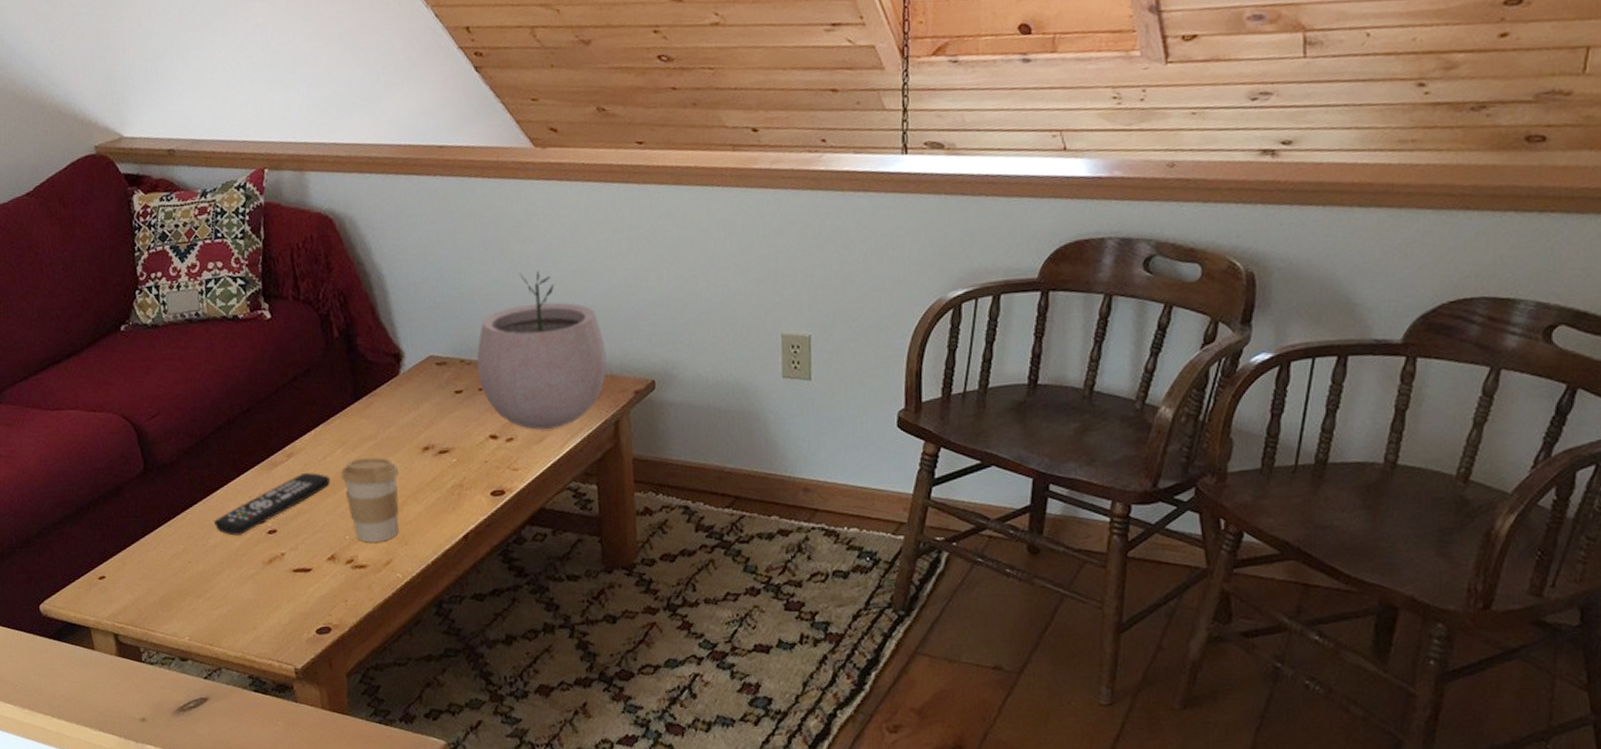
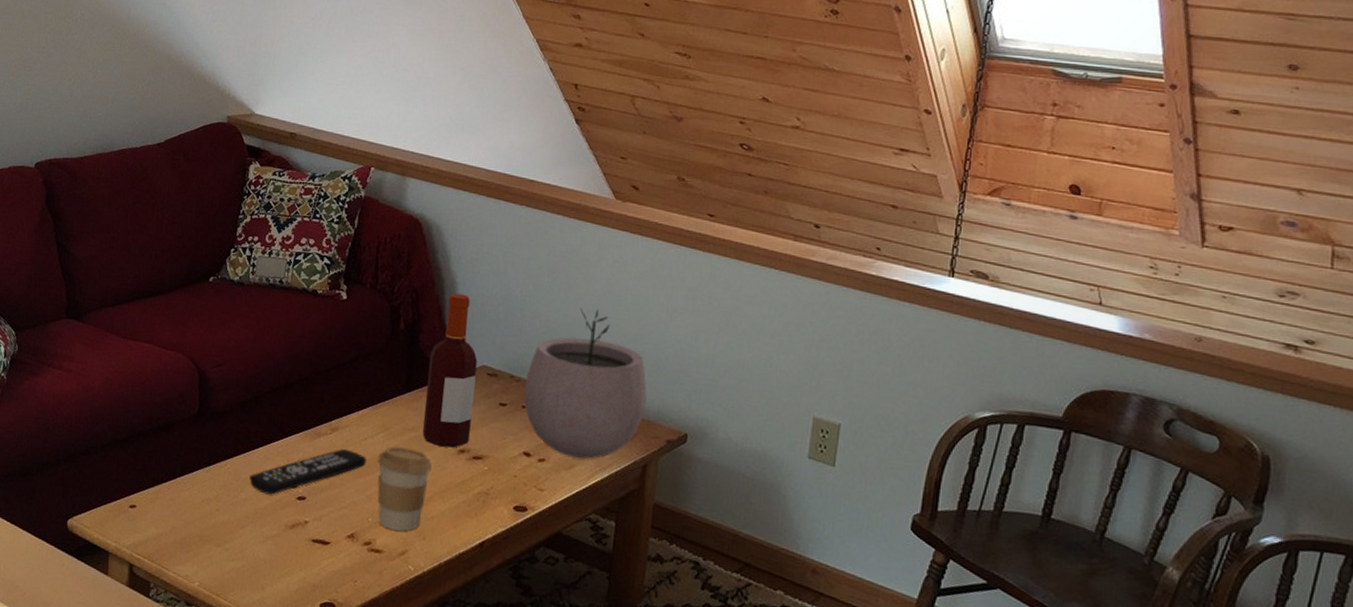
bottle: none [371,285,431,449] -> present [423,293,478,448]

